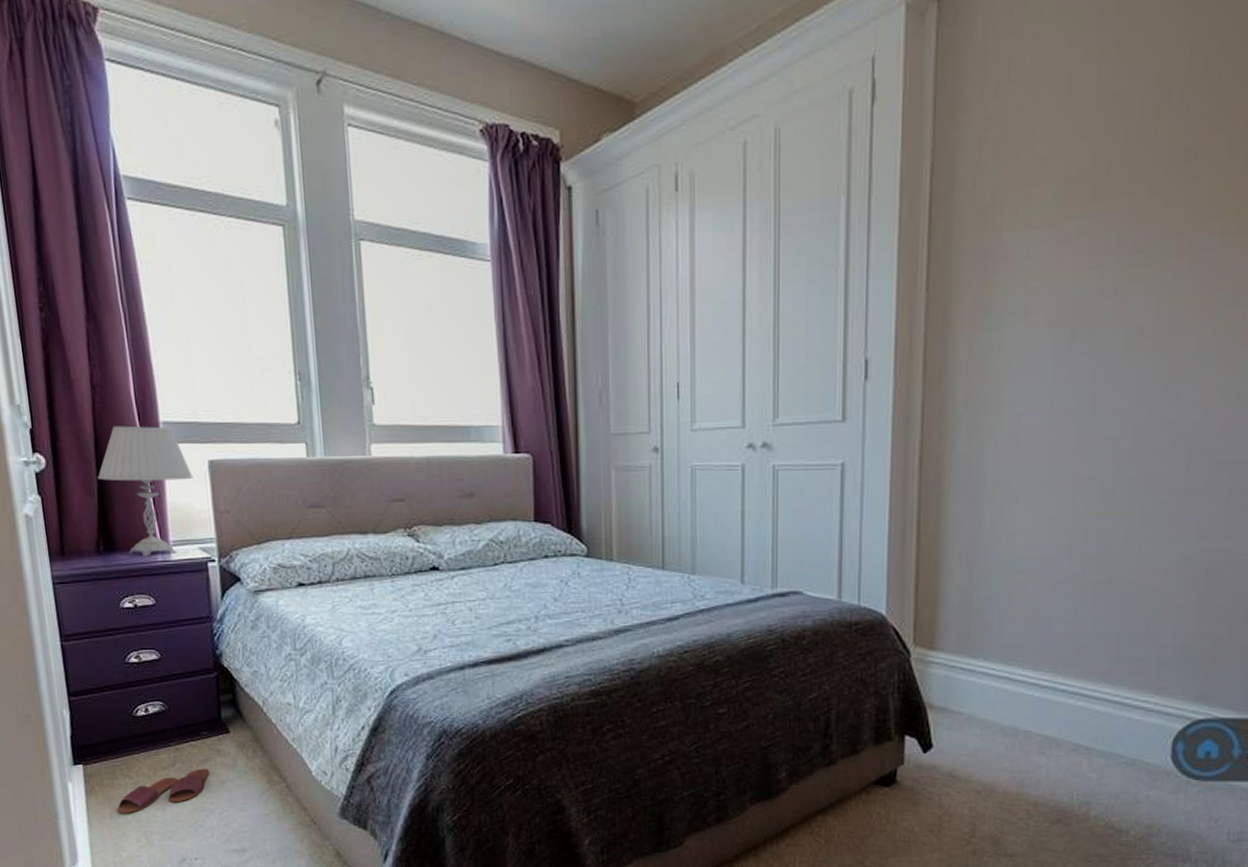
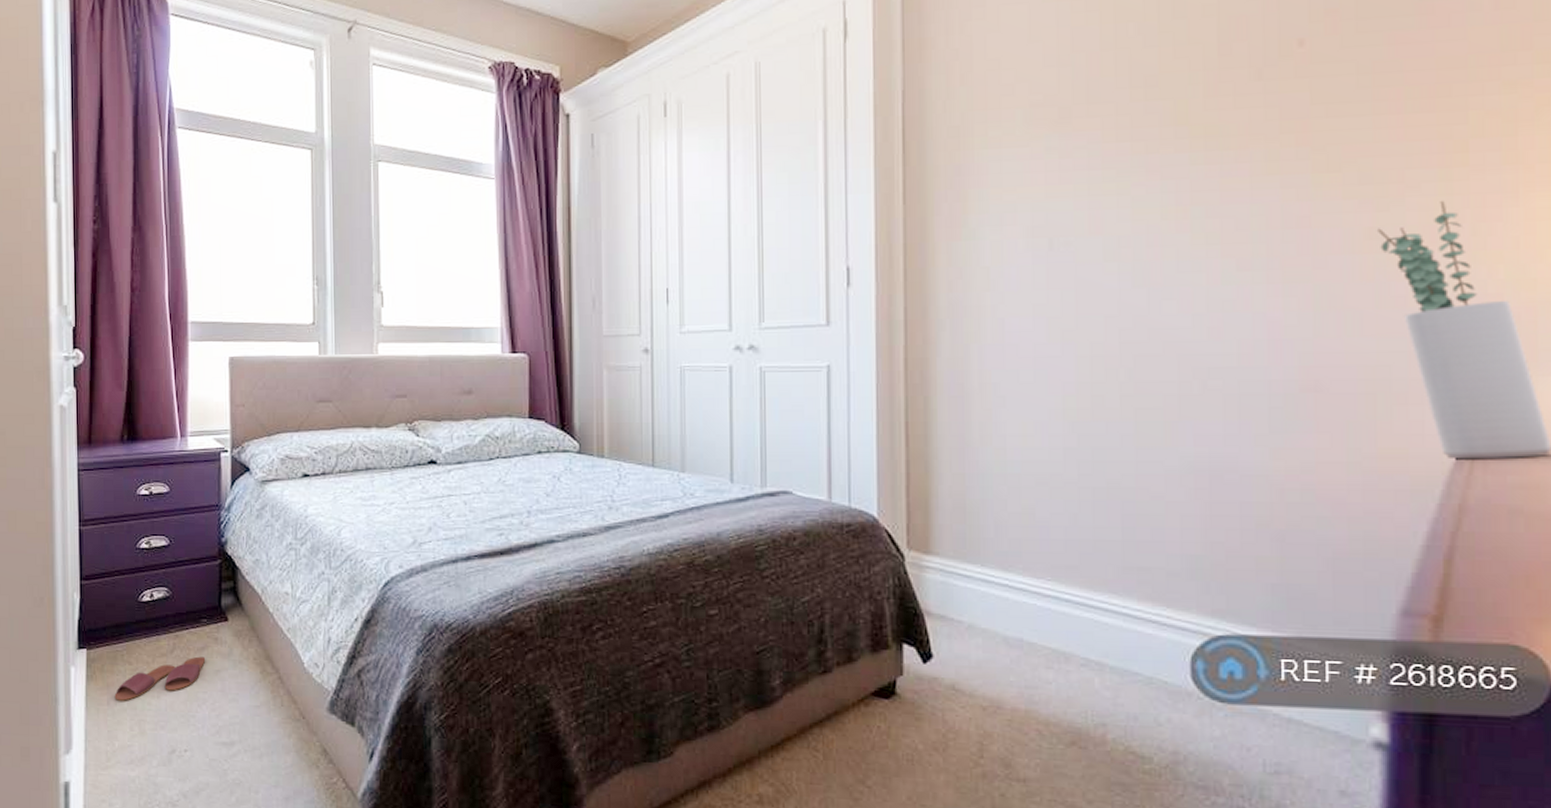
table lamp: present [97,425,193,557] -> none [128,325,214,446]

